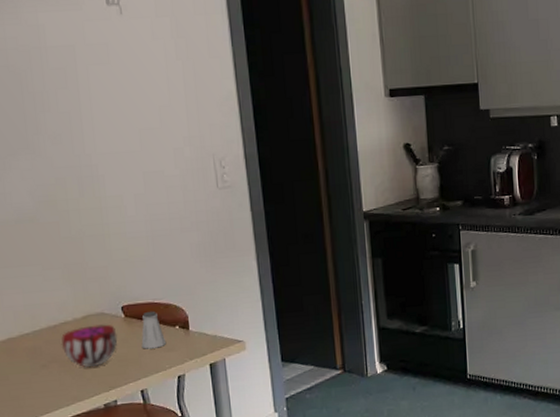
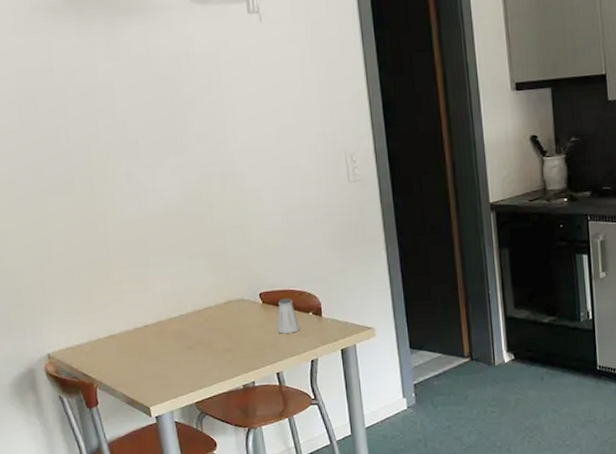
decorative bowl: present [61,324,118,368] -> none [204,309,256,351]

